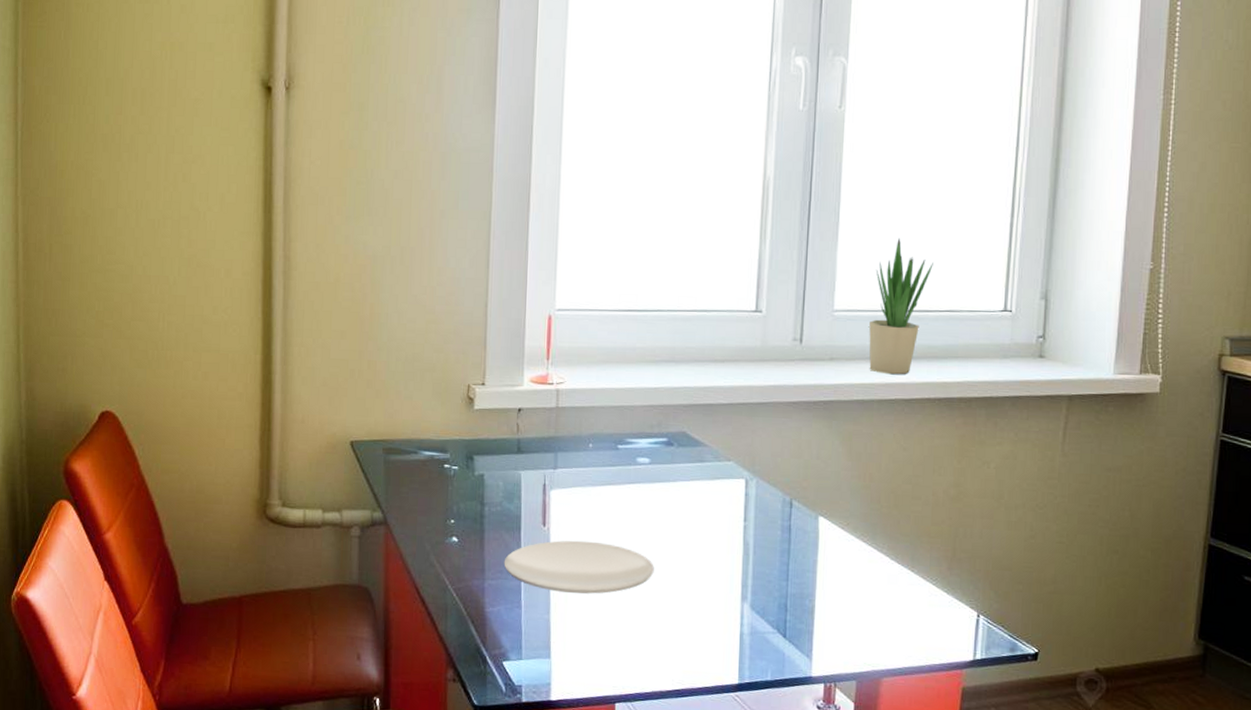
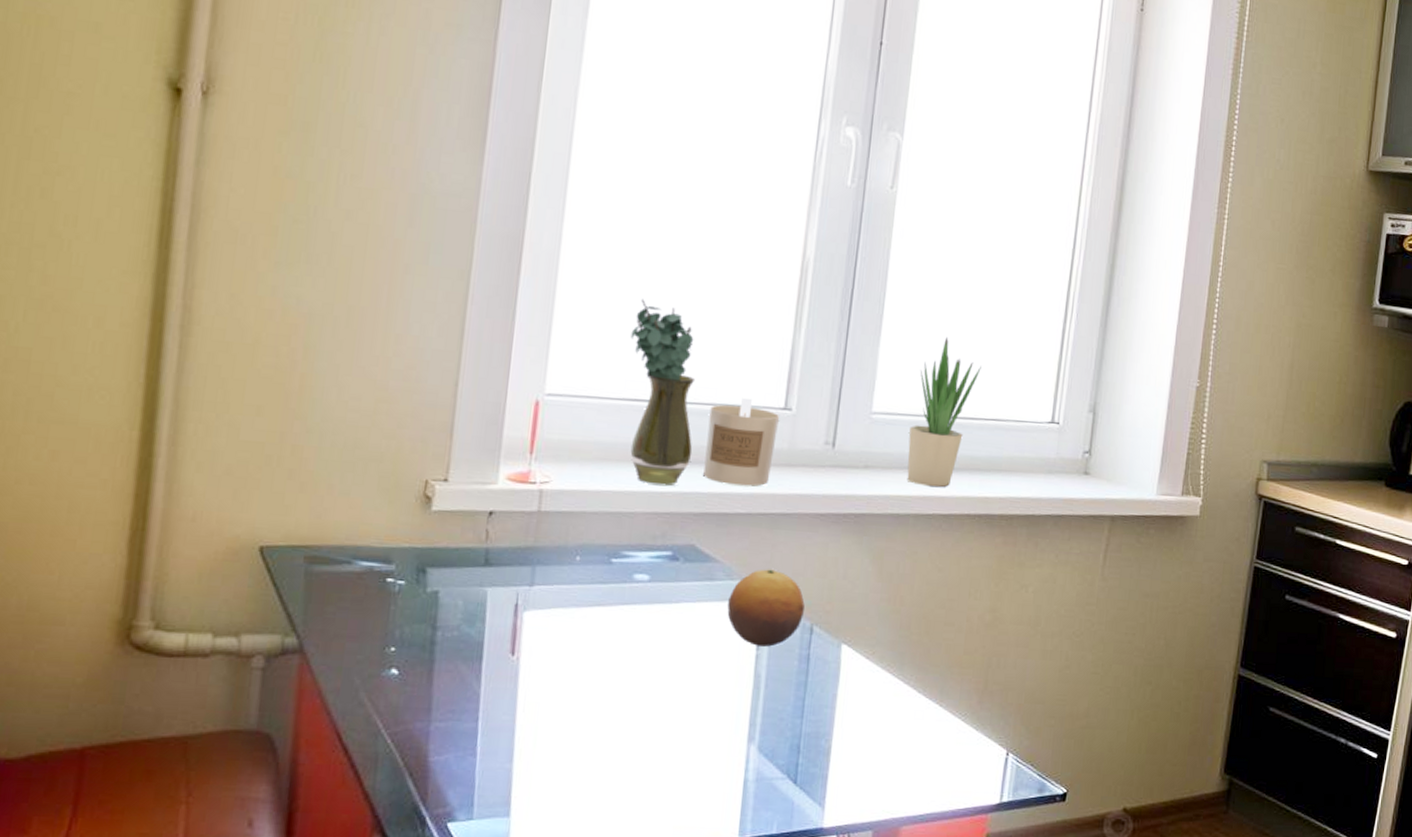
plate: present [504,540,654,594] -> none [457,672,647,737]
vase: none [621,224,679,383] -> present [630,299,696,487]
candle: none [689,303,752,381] -> present [703,397,780,487]
fruit: none [717,451,784,519] -> present [727,569,805,647]

